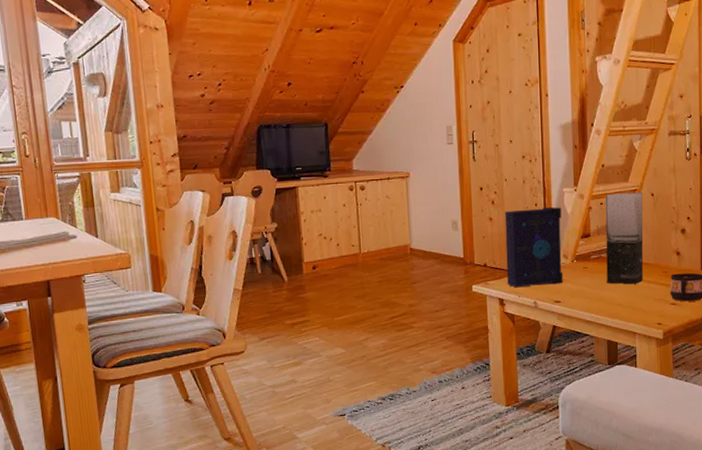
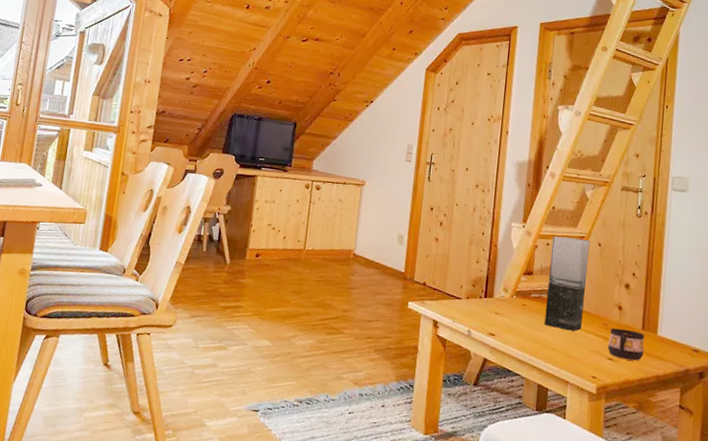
book: present [504,206,564,287] -> none [444,235,508,317]

